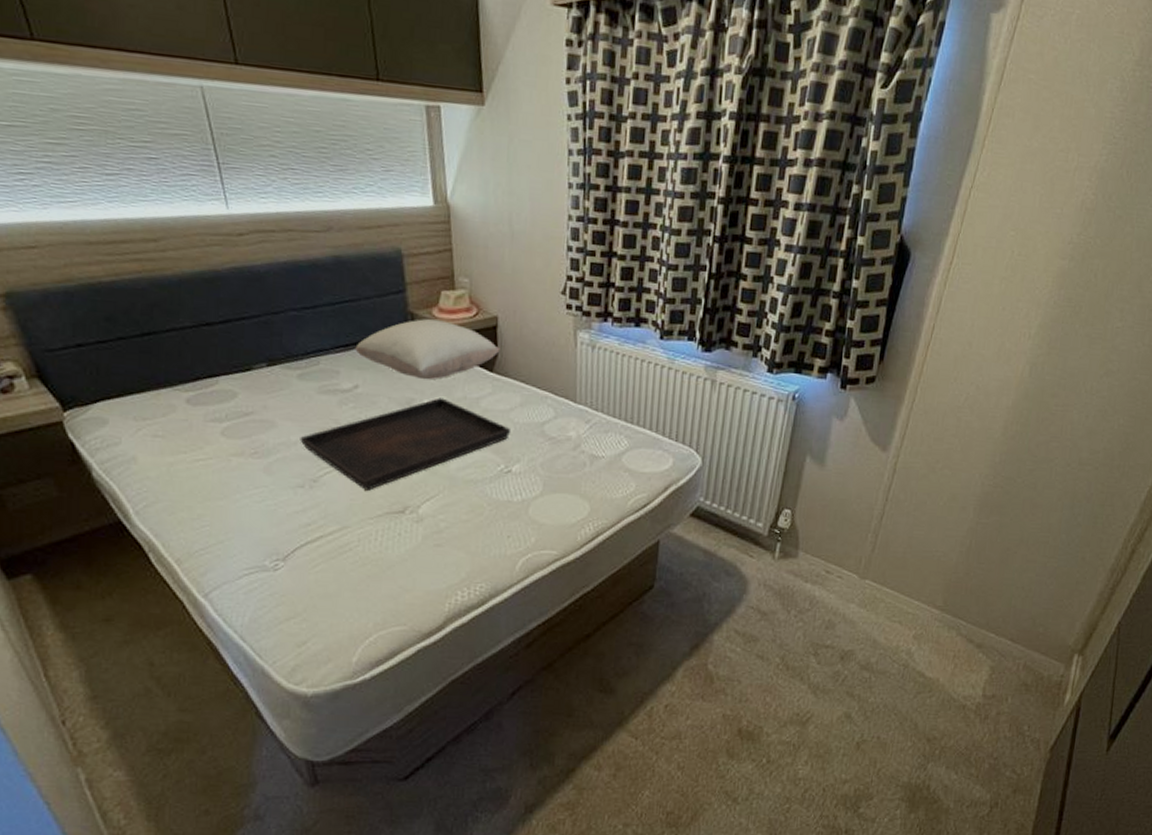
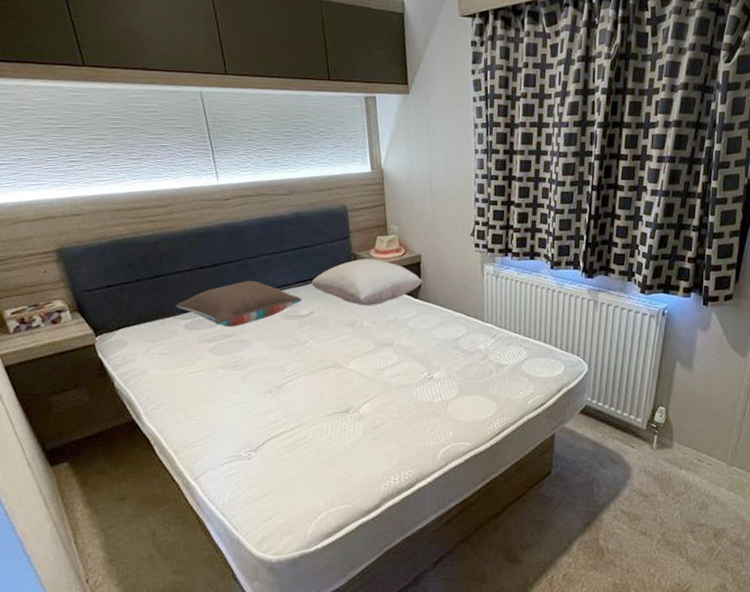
pillow: none [172,342,343,403] -> present [175,280,302,327]
serving tray: present [300,398,512,491] -> none [268,320,433,395]

